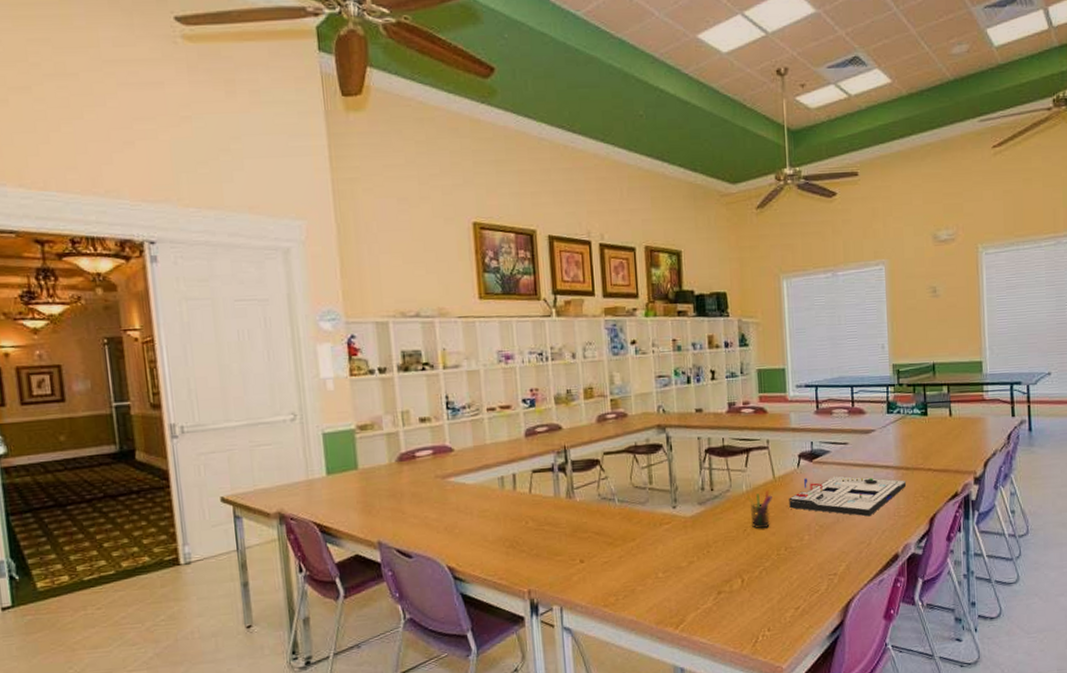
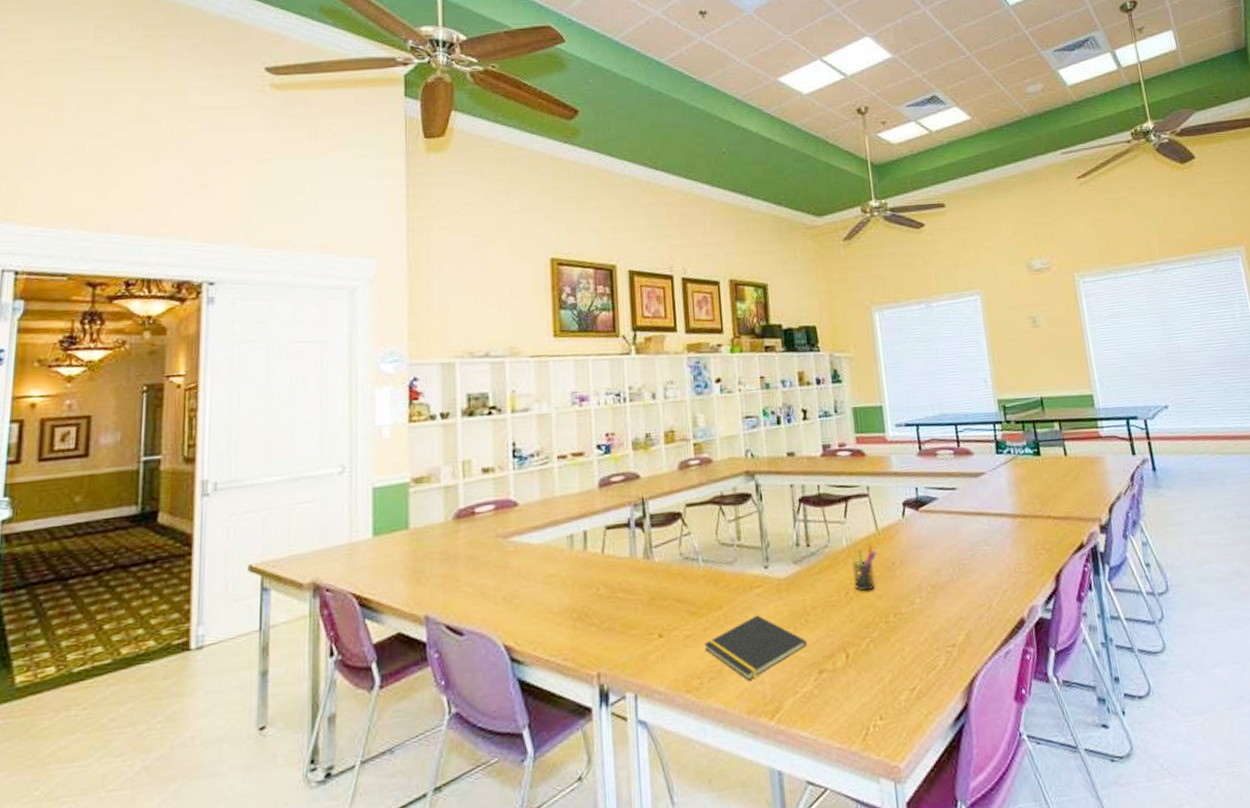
notepad: none [619,546,708,598] -> present [704,615,807,681]
board game: present [789,475,907,517] -> none [895,526,1026,574]

